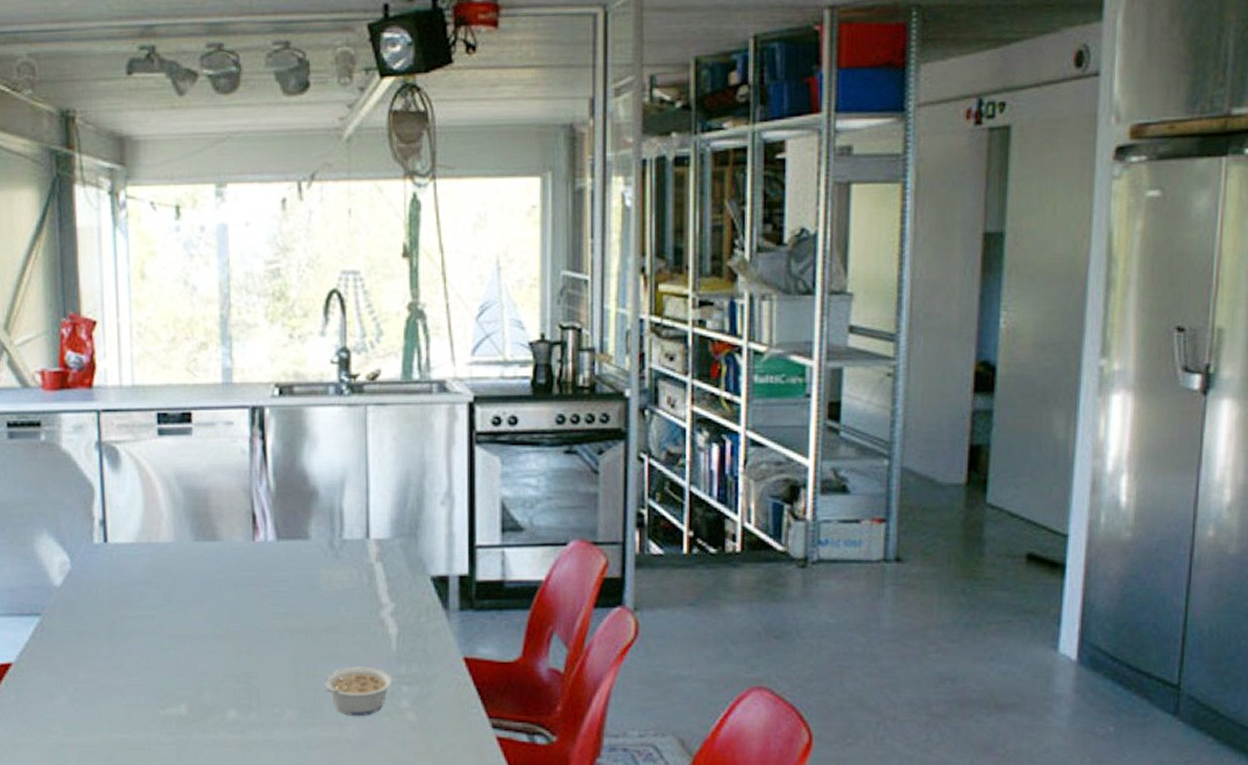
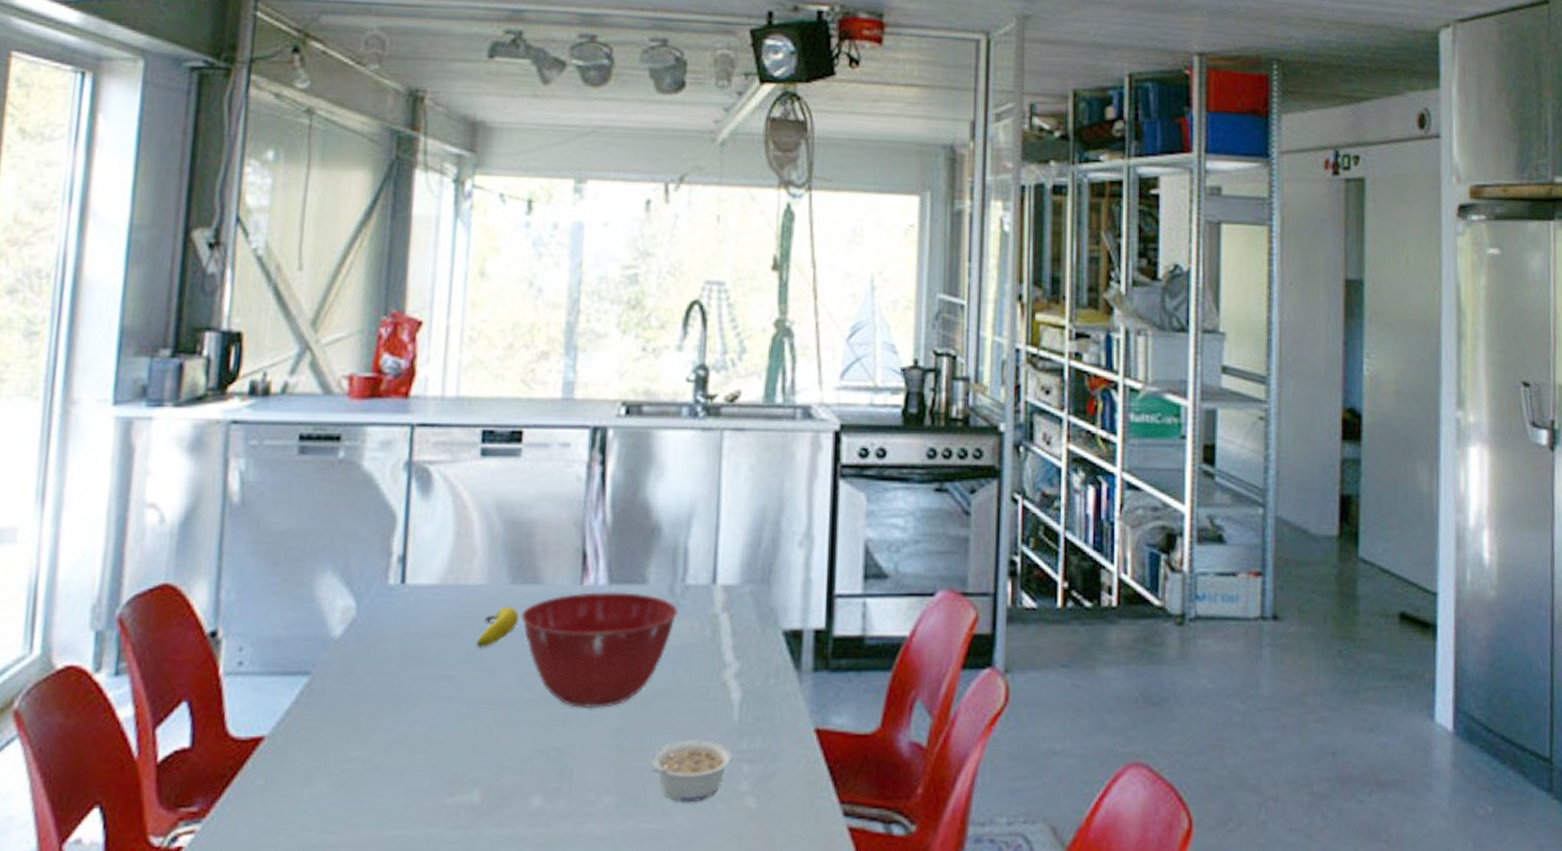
fruit: none [170,560,204,593] -> present [475,607,519,647]
mixing bowl: none [205,546,339,642] -> present [521,592,679,709]

